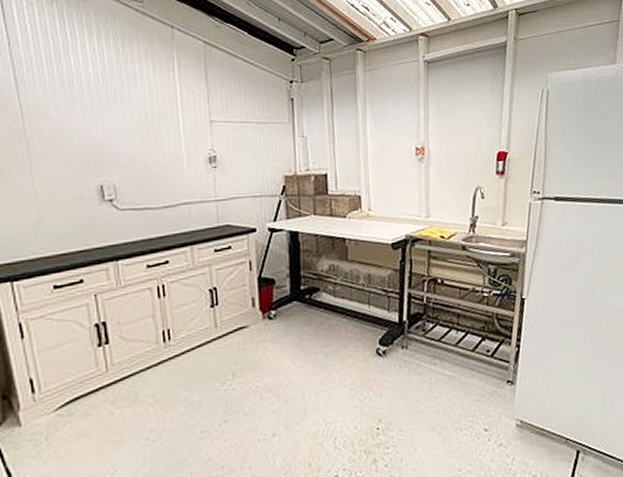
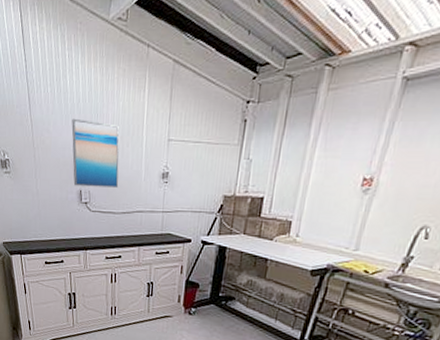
wall art: none [81,101,155,181] -> present [71,118,120,189]

